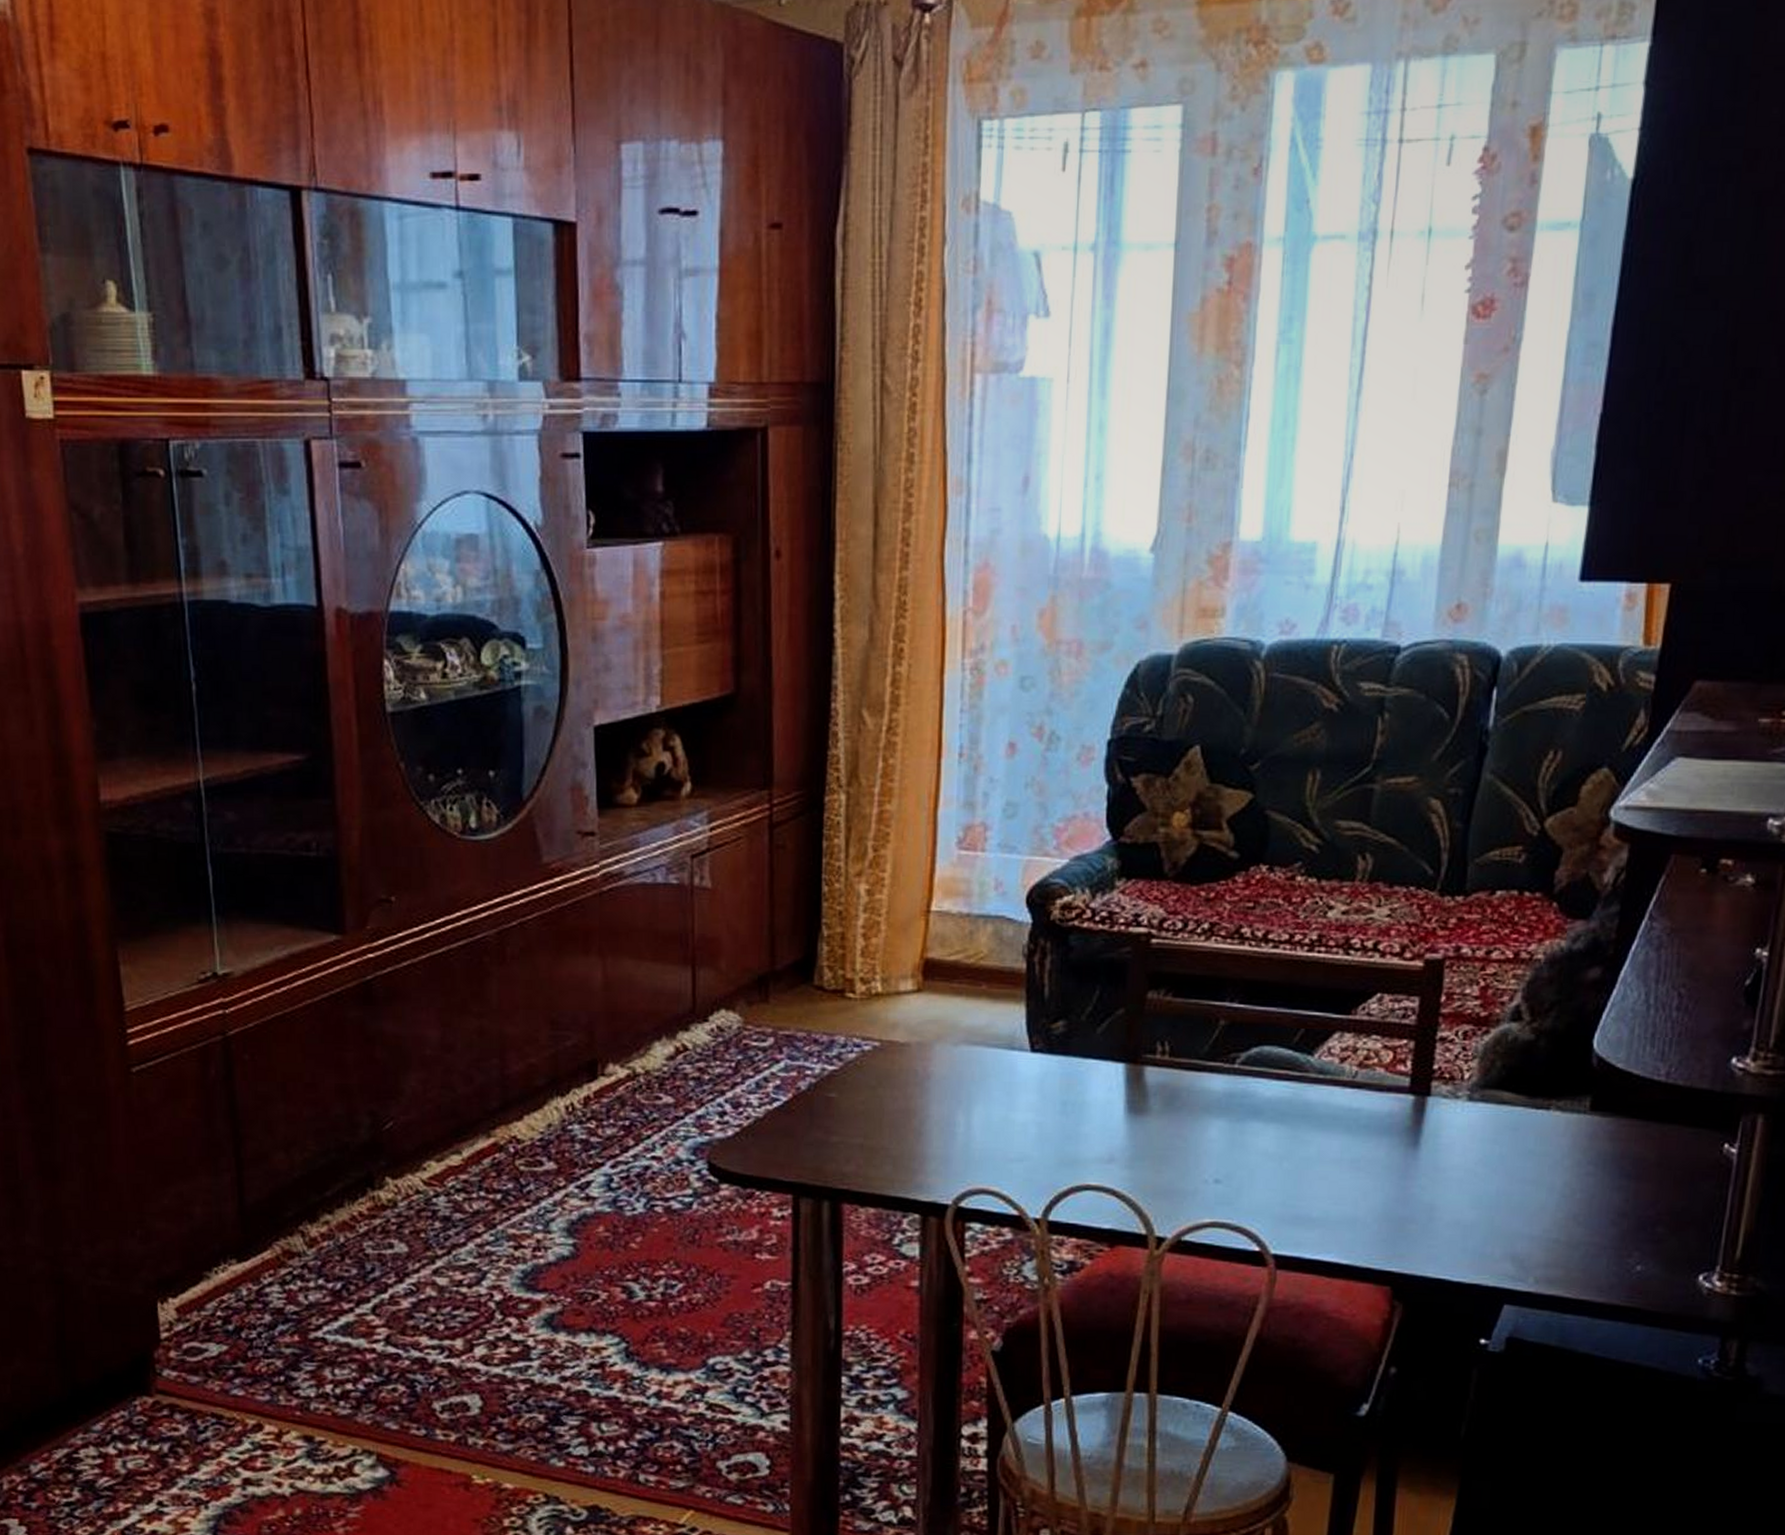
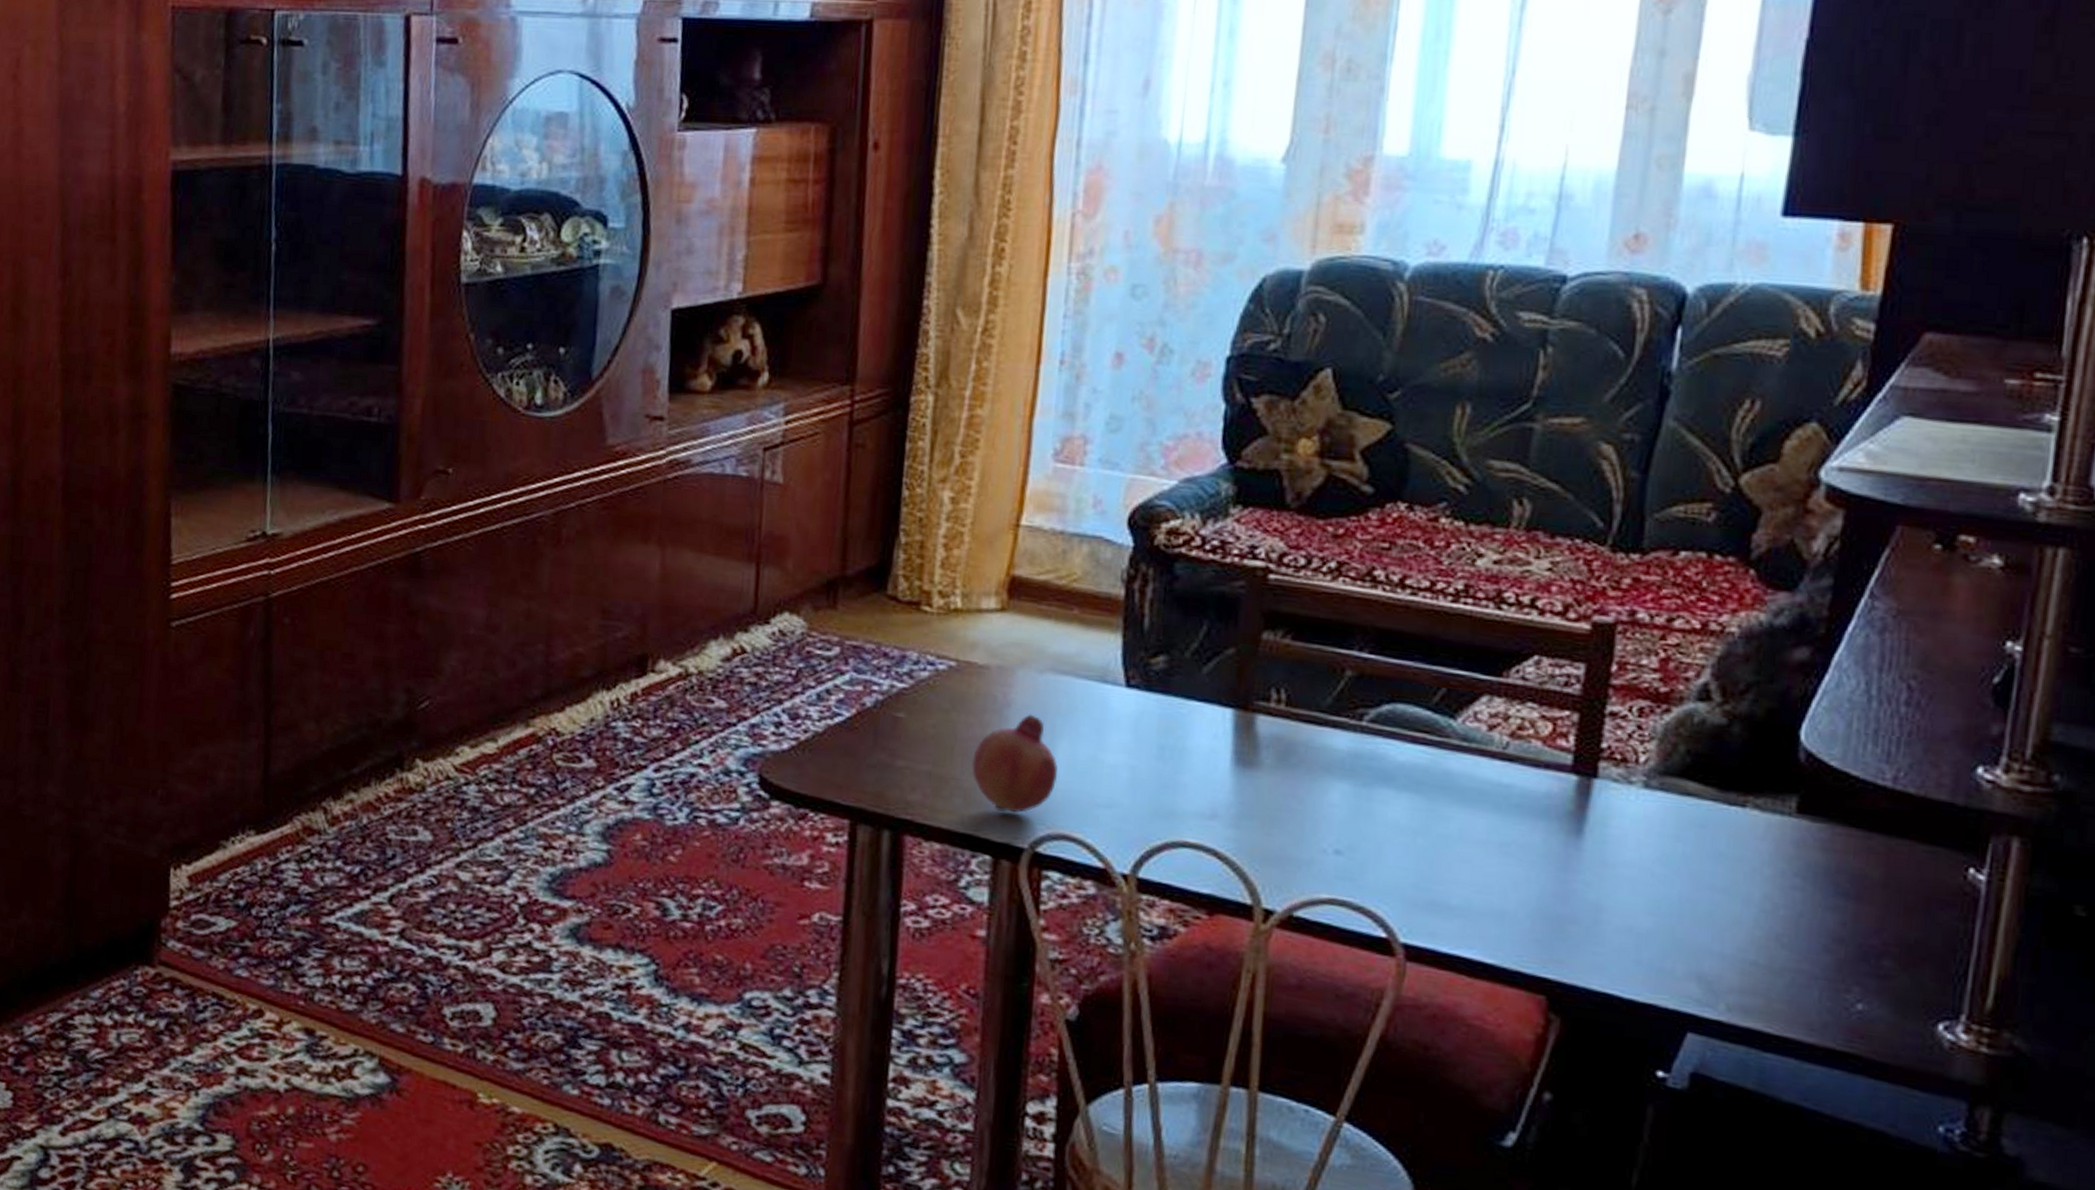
fruit: none [899,1084,974,1175] -> present [971,714,1058,813]

